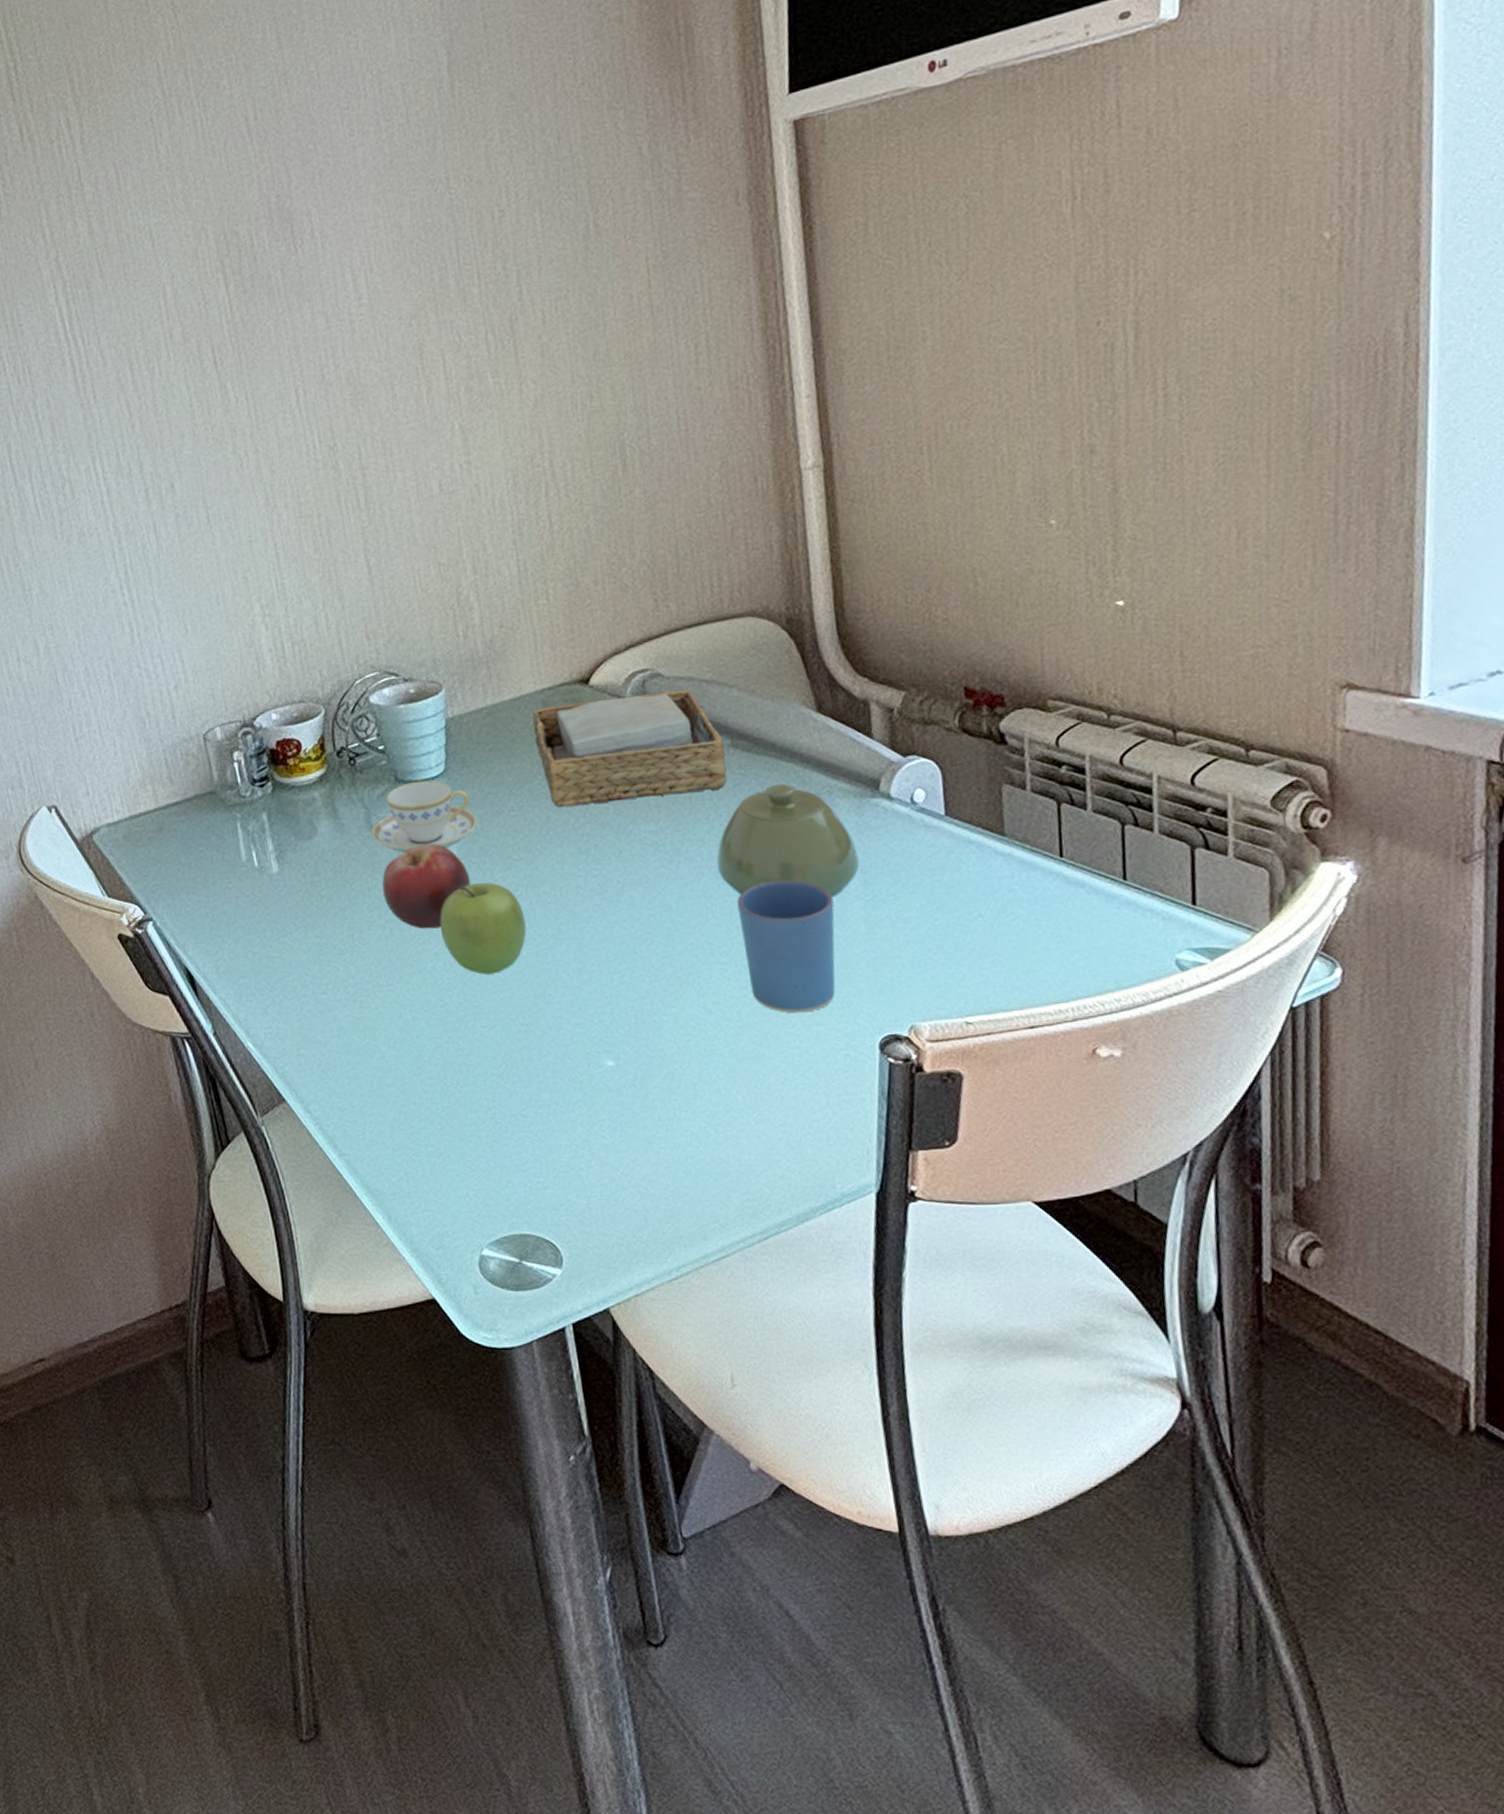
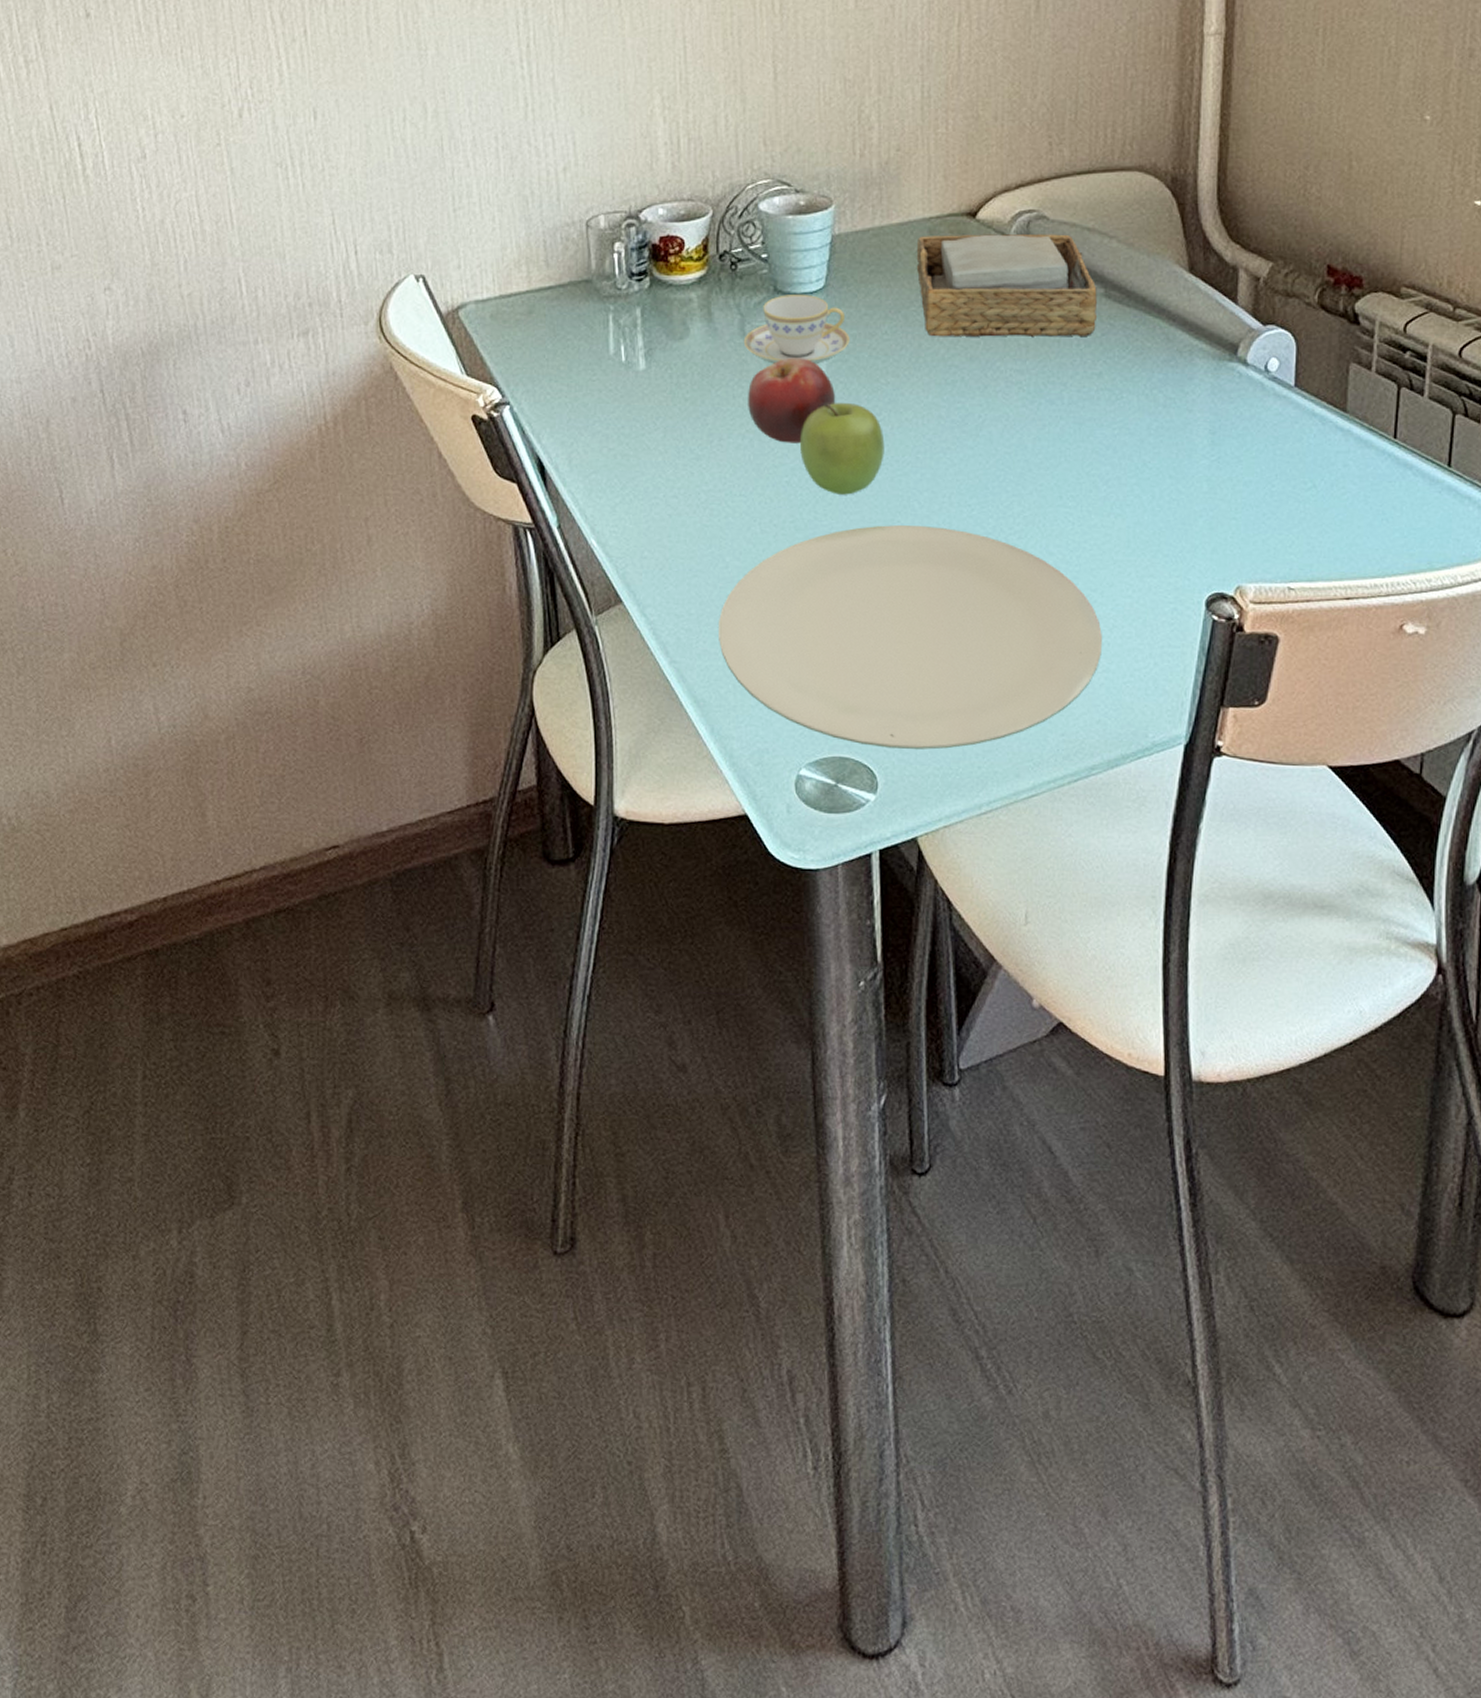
plate: none [382,996,776,1222] -> present [719,525,1102,750]
sugar bowl: present [716,783,859,898] -> none [1075,337,1210,454]
mug: present [737,879,836,1014] -> none [1090,431,1181,564]

